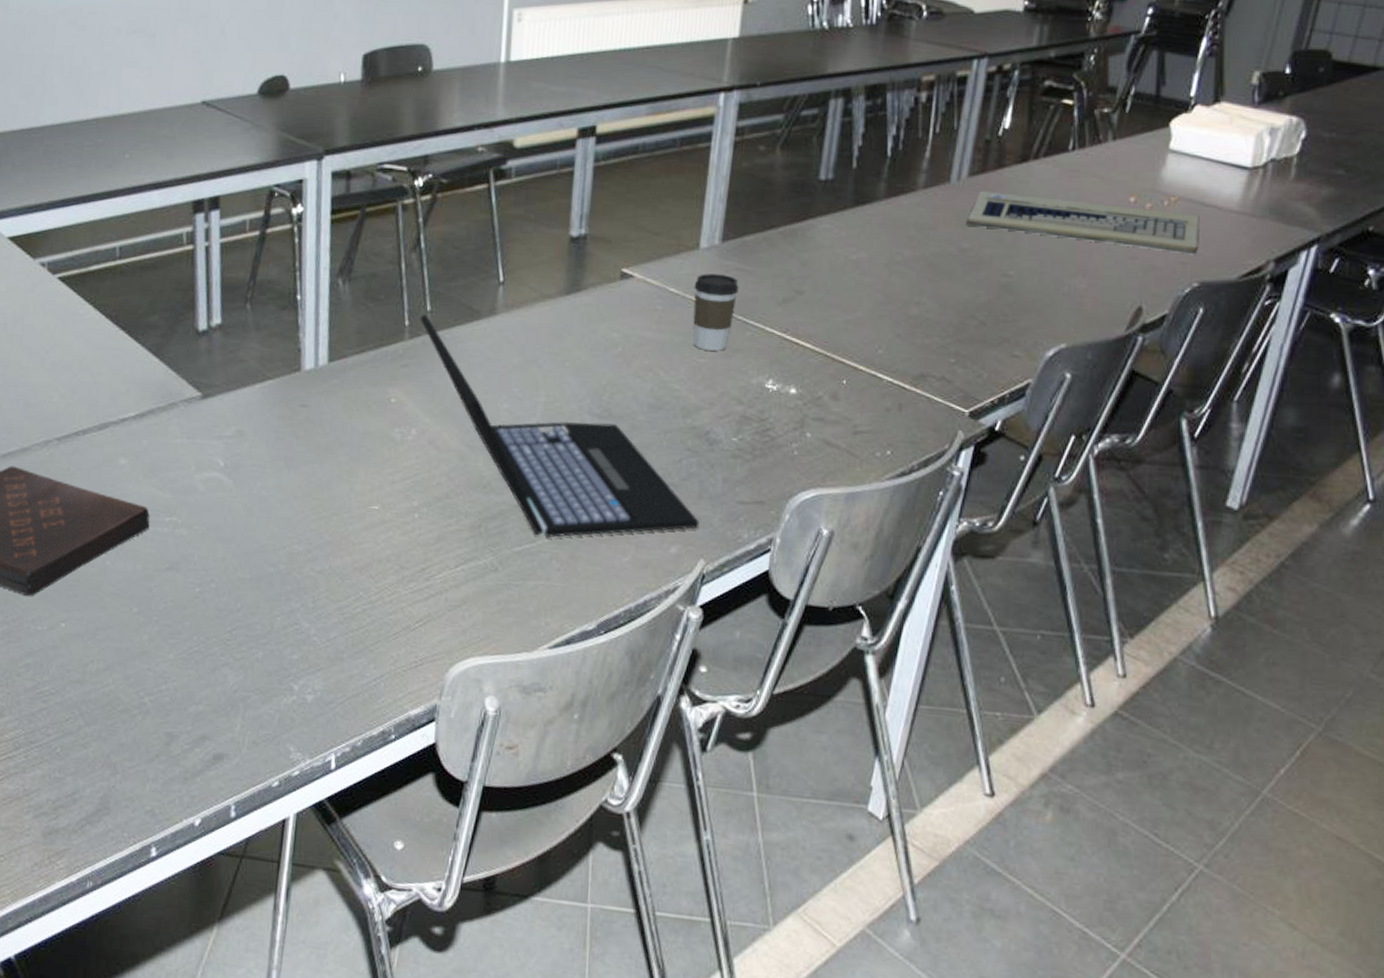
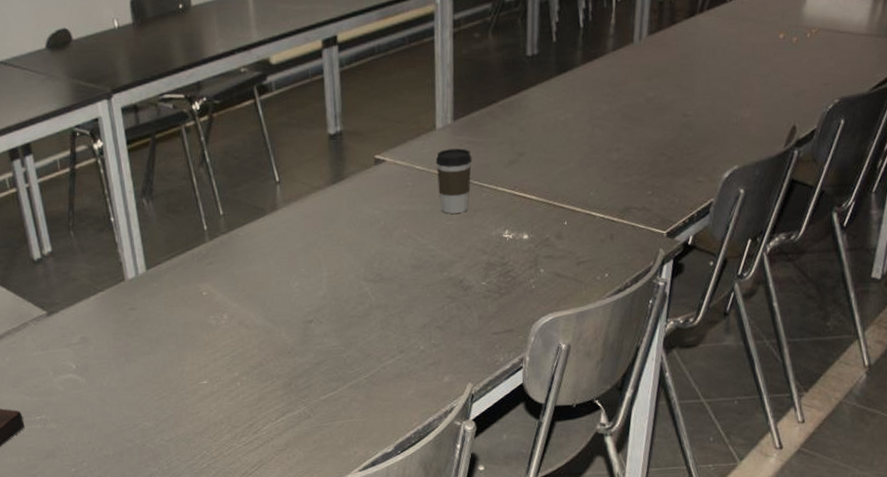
laptop: present [420,313,700,538] -> none [215,217,465,385]
computer keyboard: present [965,190,1200,255] -> none [649,41,837,78]

